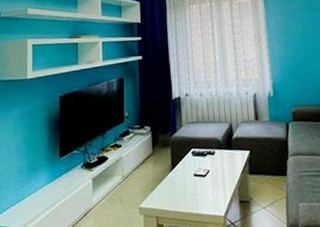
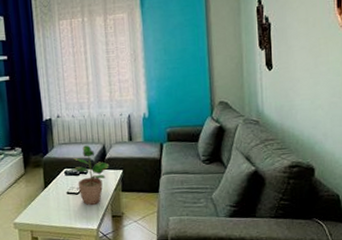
potted plant: none [193,124,237,189] -> present [66,145,110,205]

